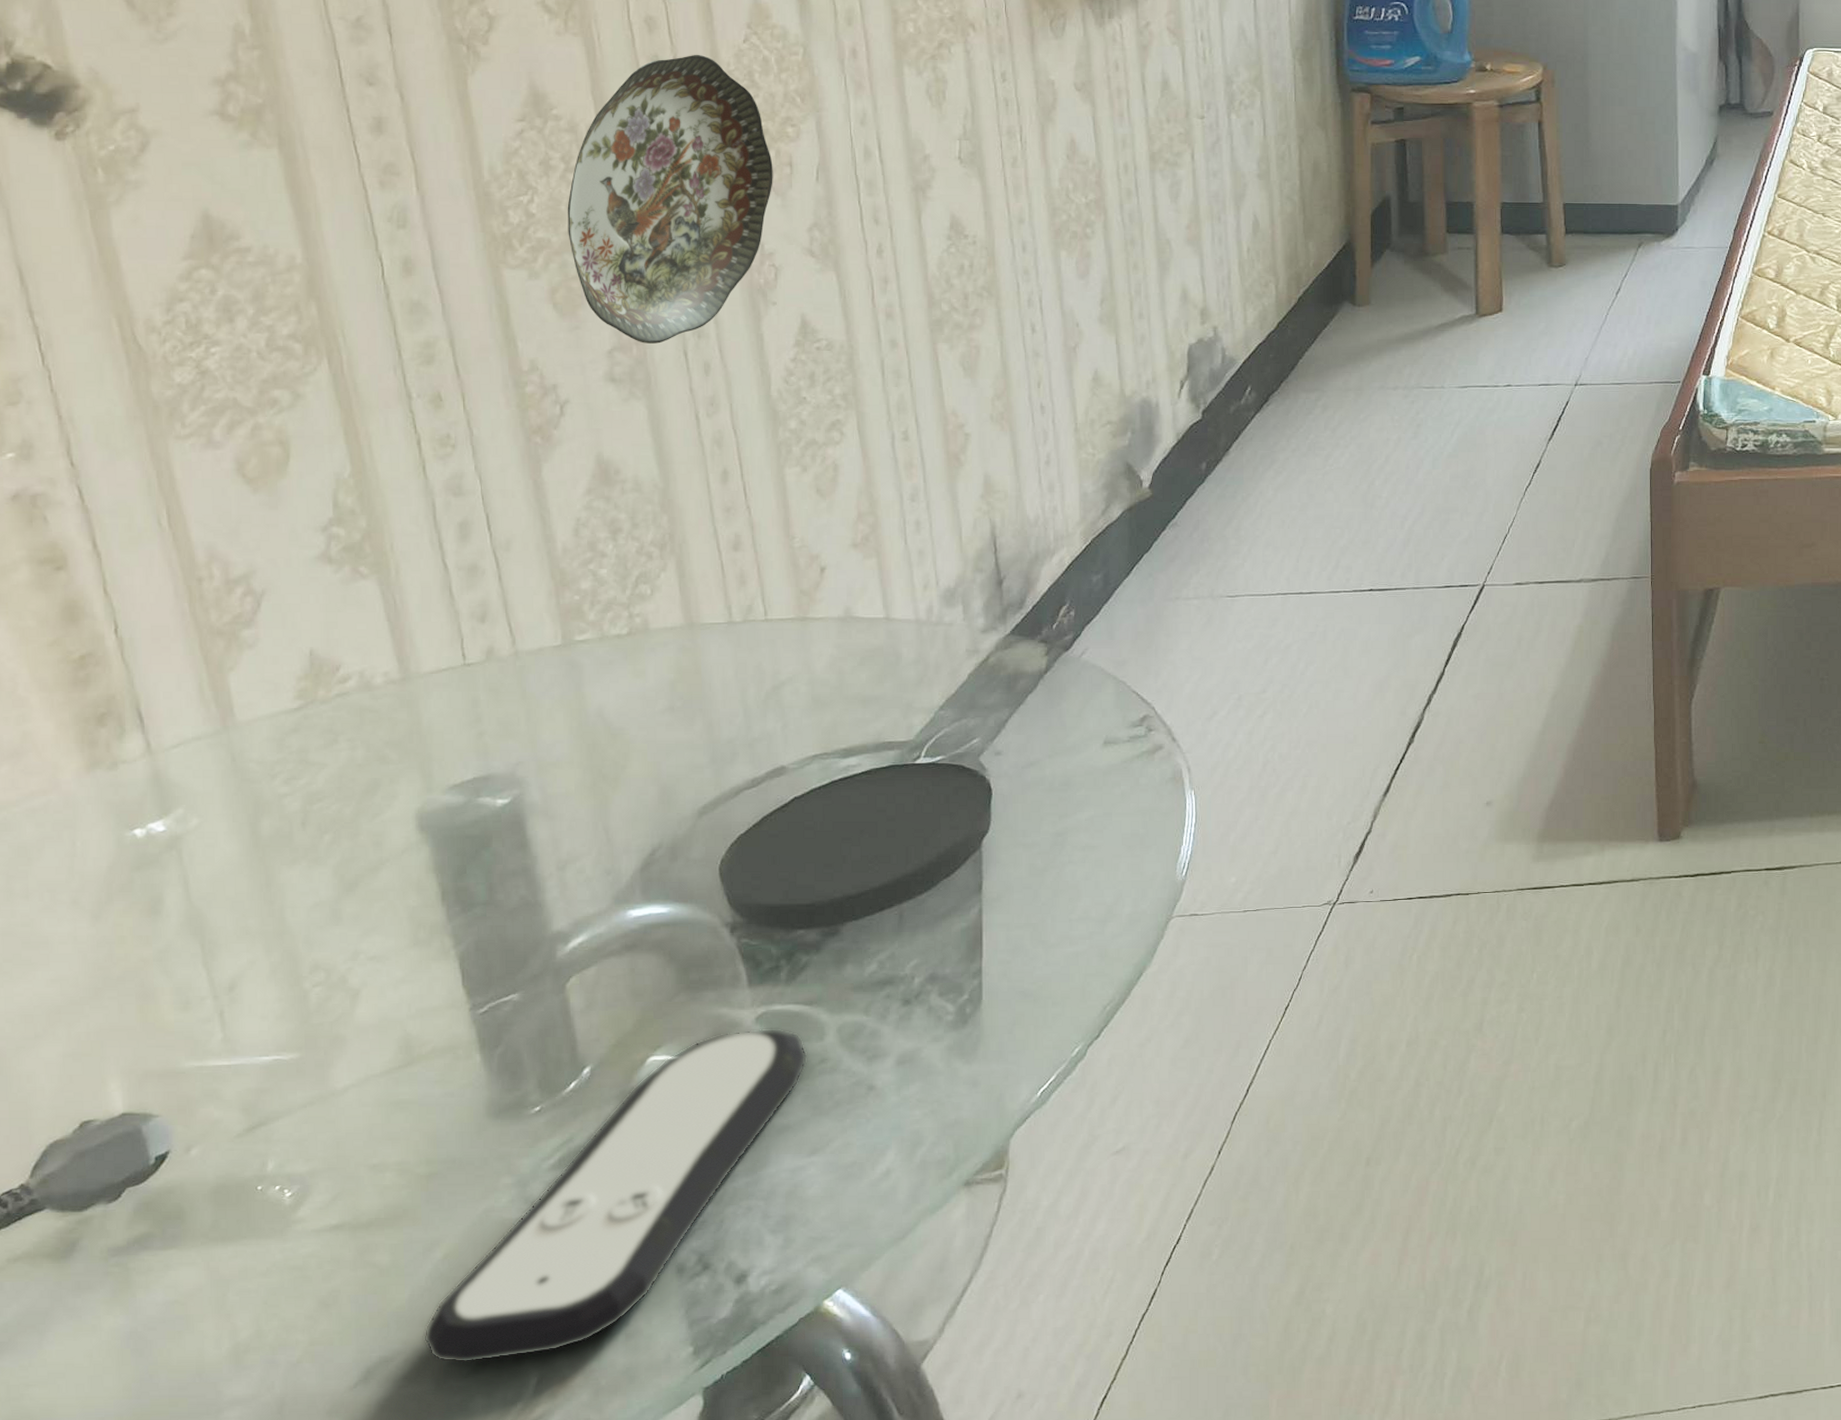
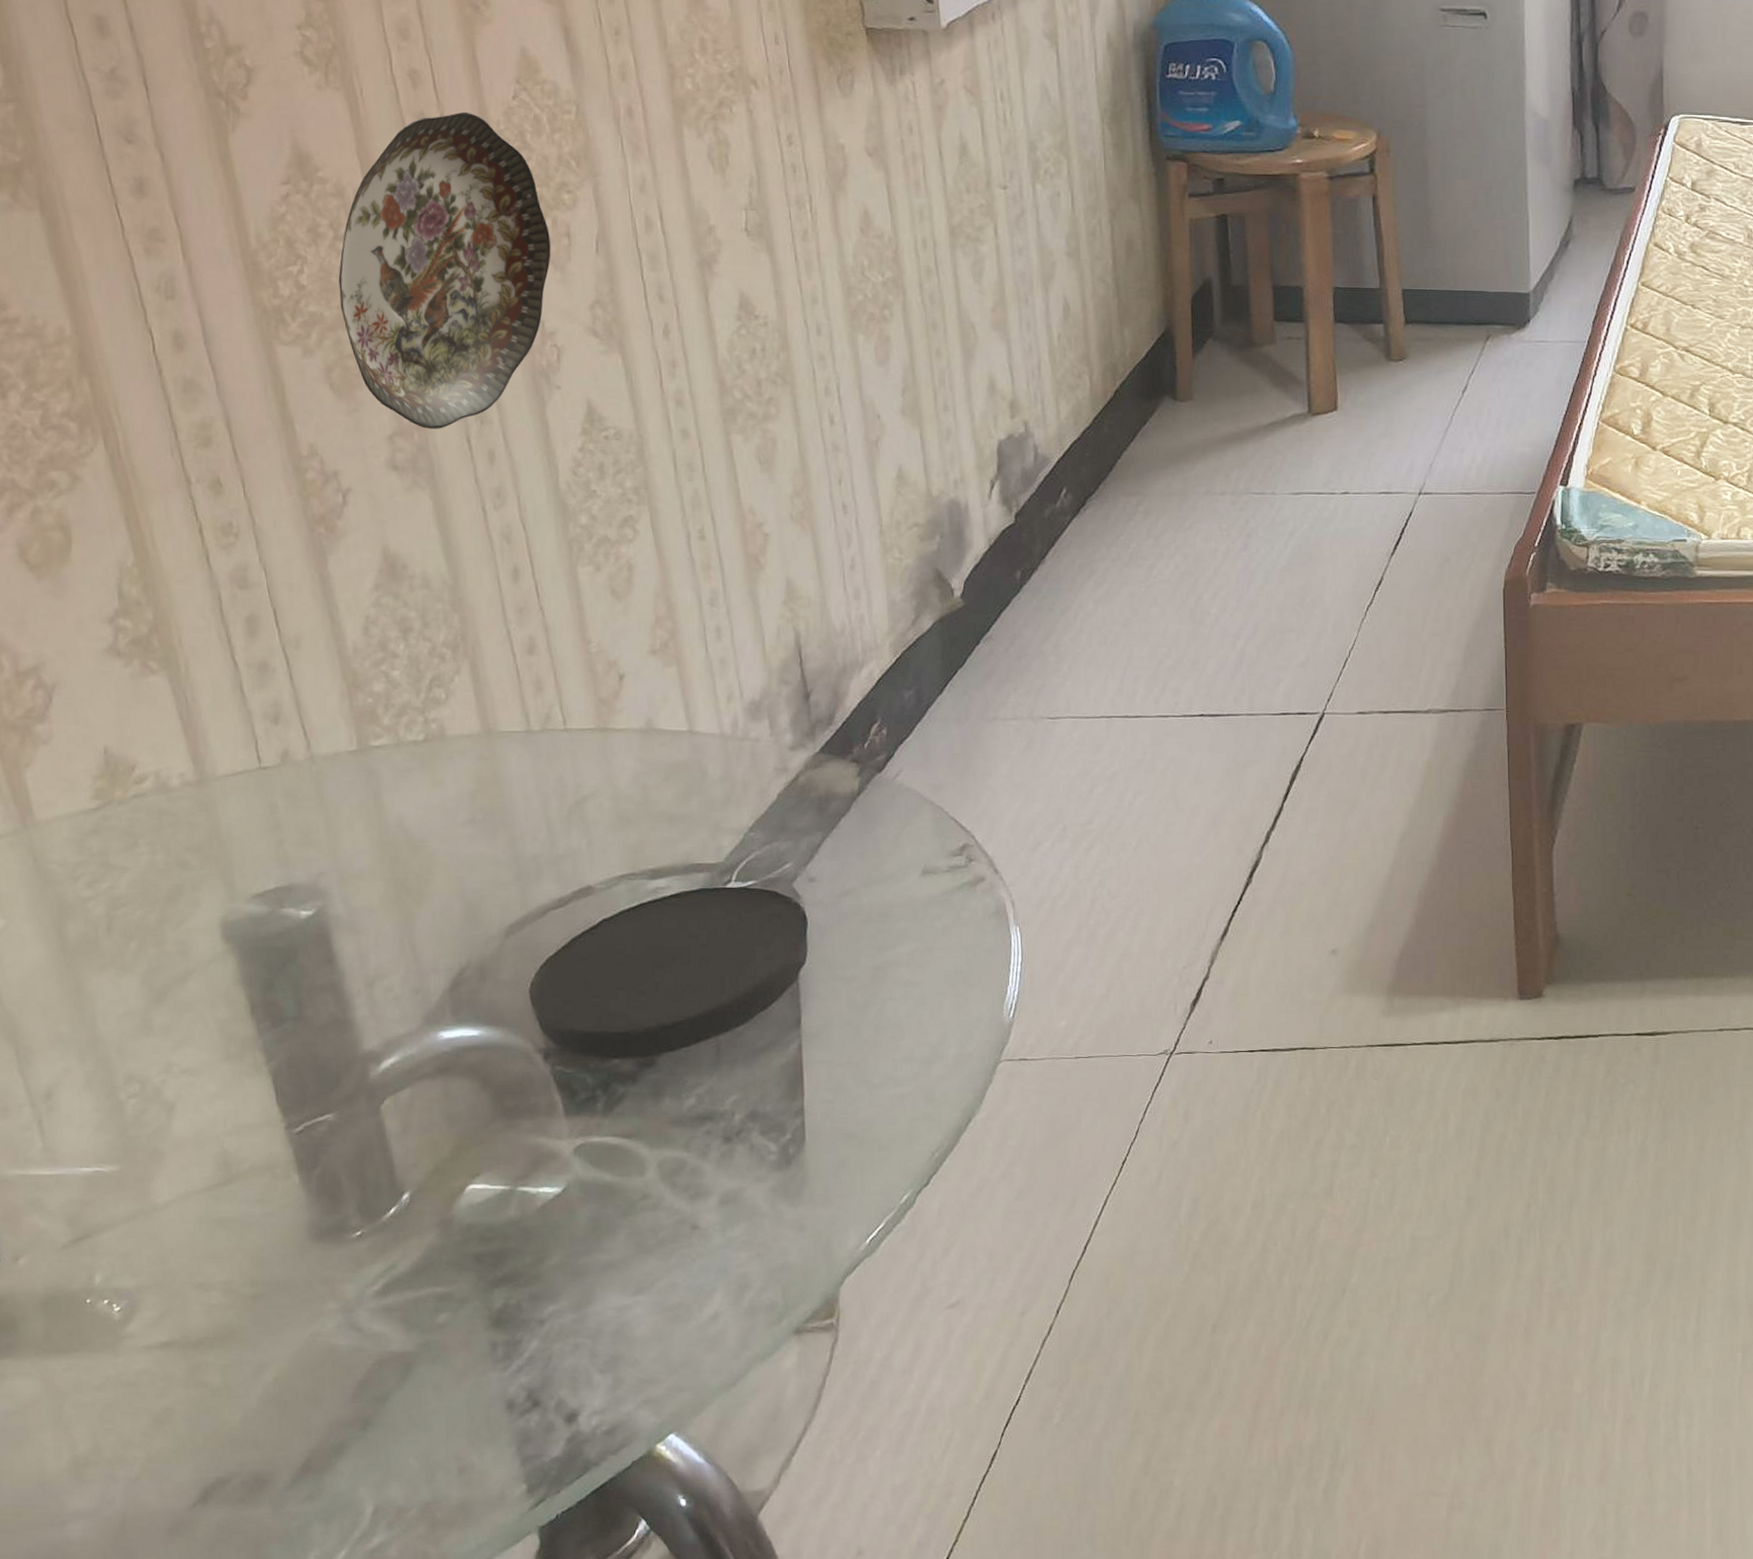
remote control: present [422,1028,808,1363] -> none [257,1160,629,1489]

